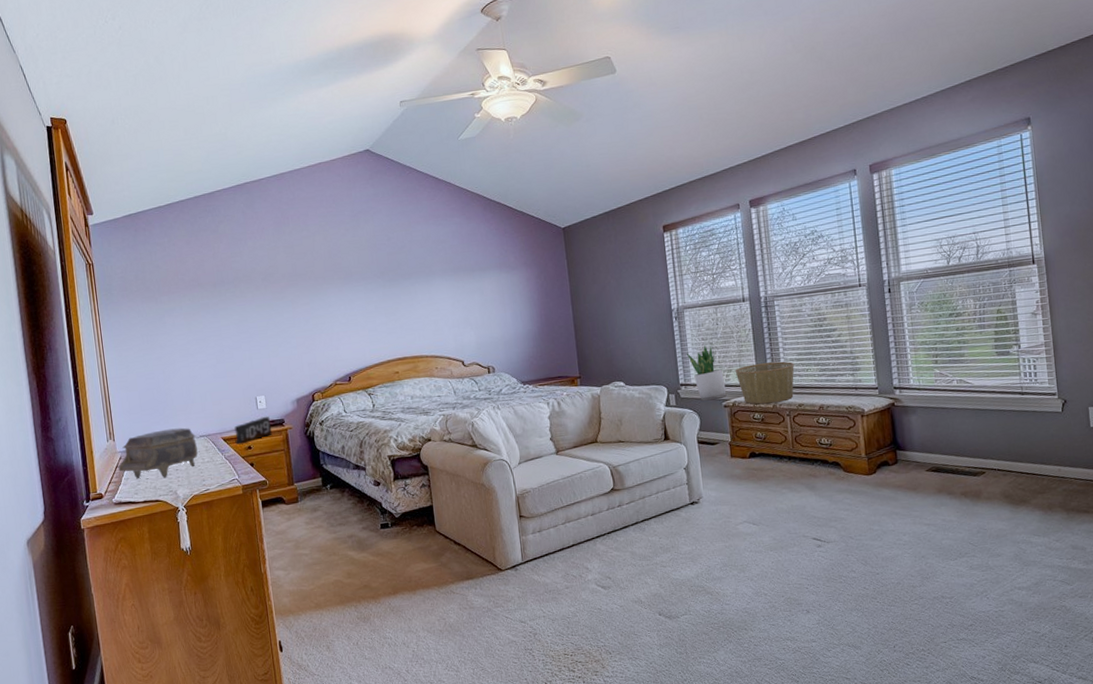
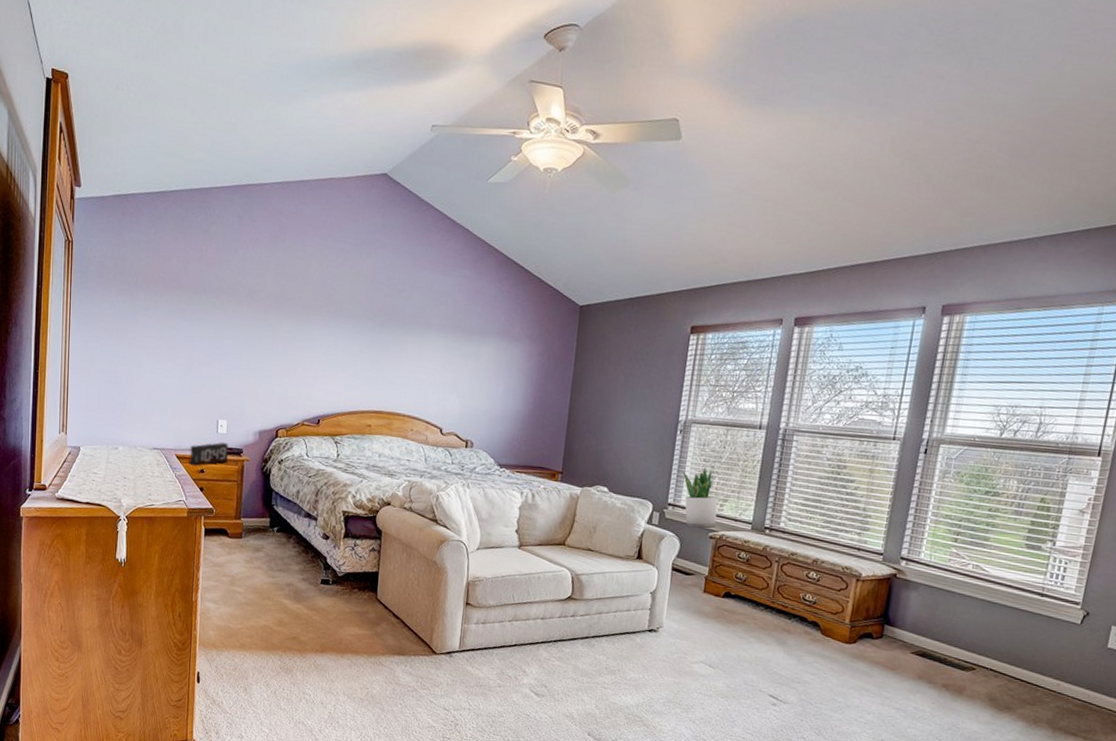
jewelry box: present [118,427,198,479] -> none [66,433,150,484]
basket: present [735,361,795,405] -> none [731,498,798,546]

